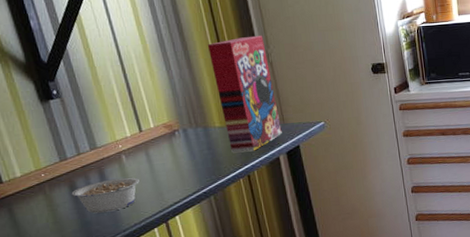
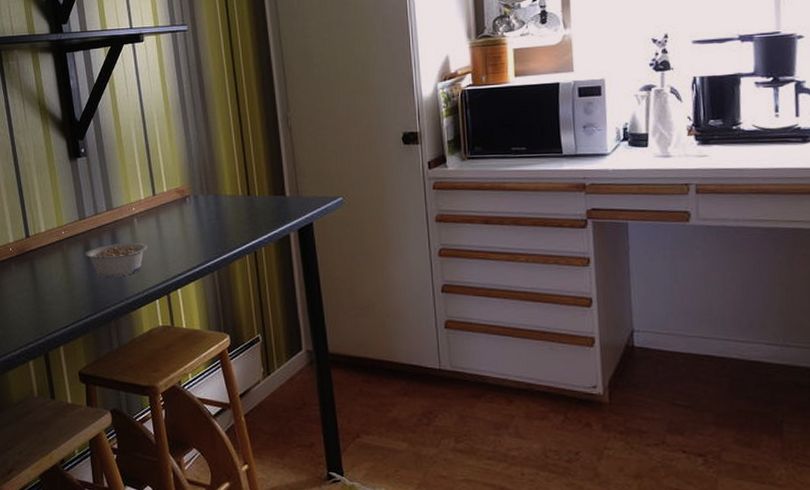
cereal box: present [208,35,282,153] -> none [227,97,295,226]

